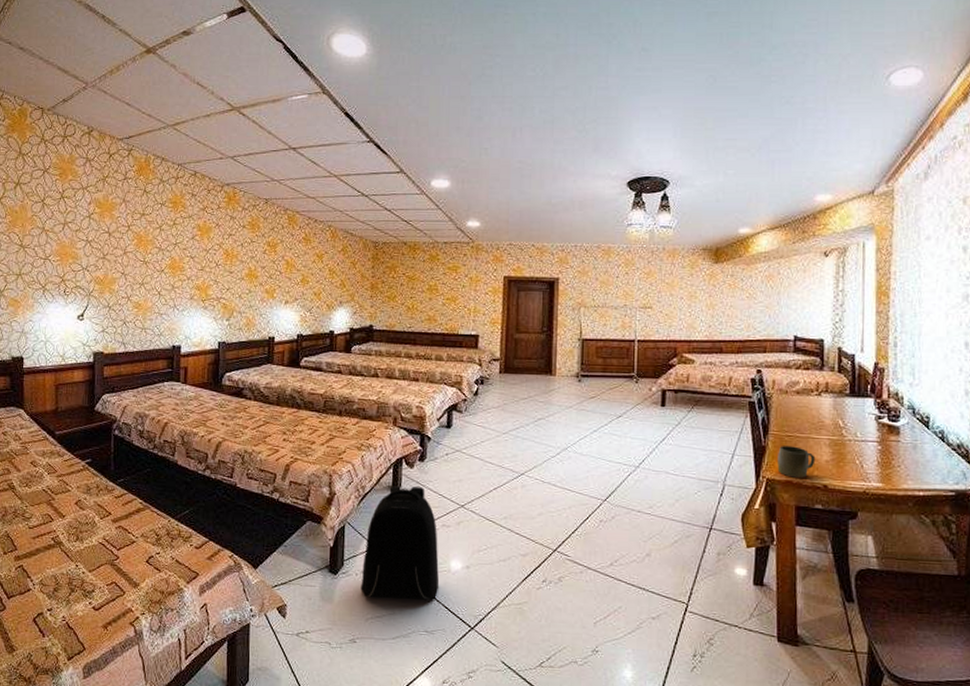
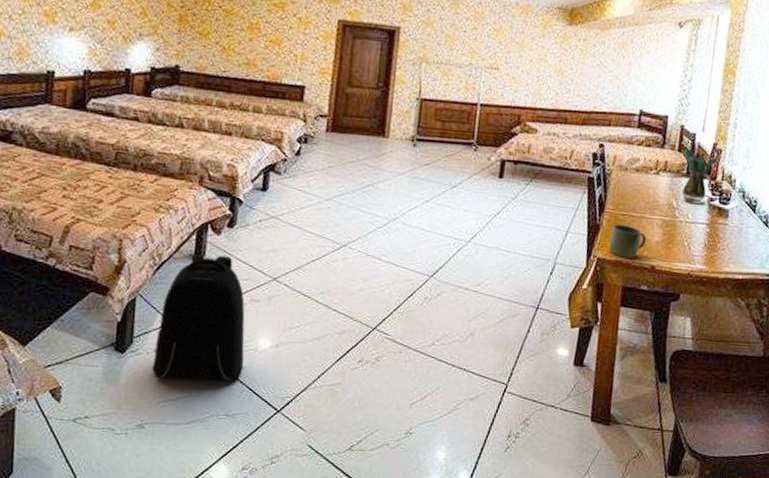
vase: none [844,368,881,423] -> present [682,147,718,205]

